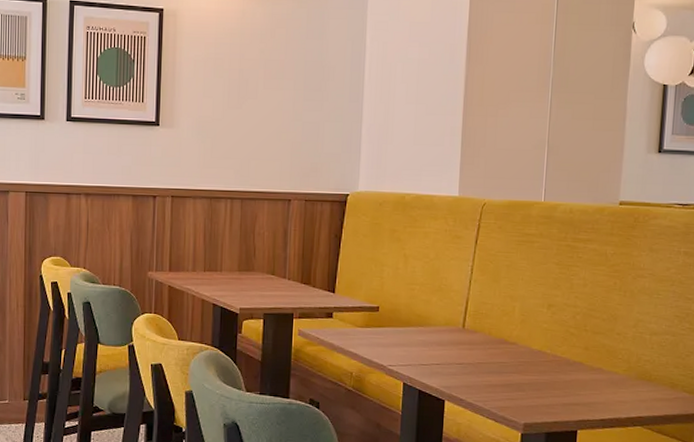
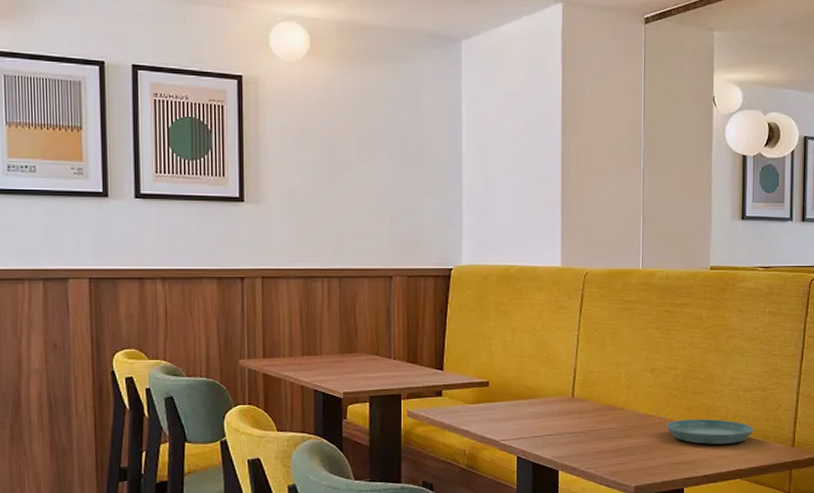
saucer: none [561,359,660,389] -> present [666,418,754,445]

